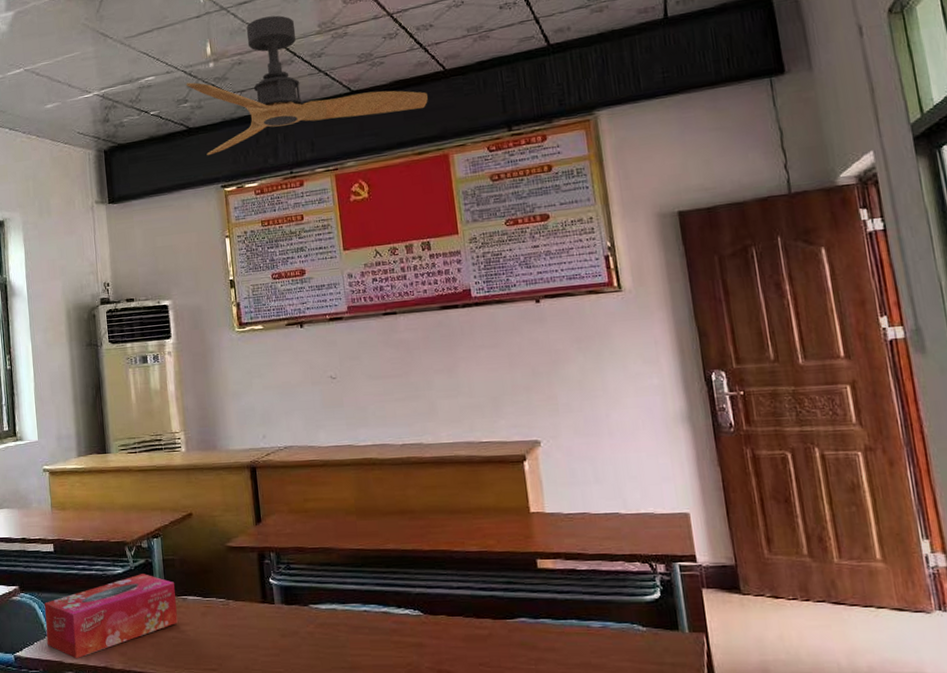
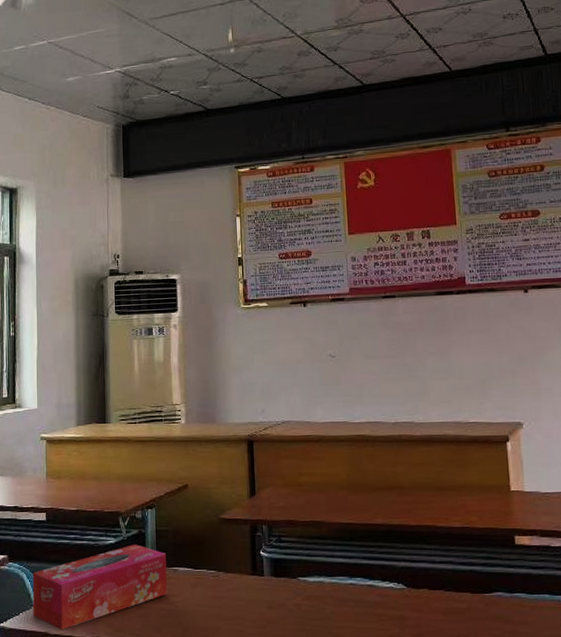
ceiling fan: present [186,15,428,156] -> none [206,8,434,137]

